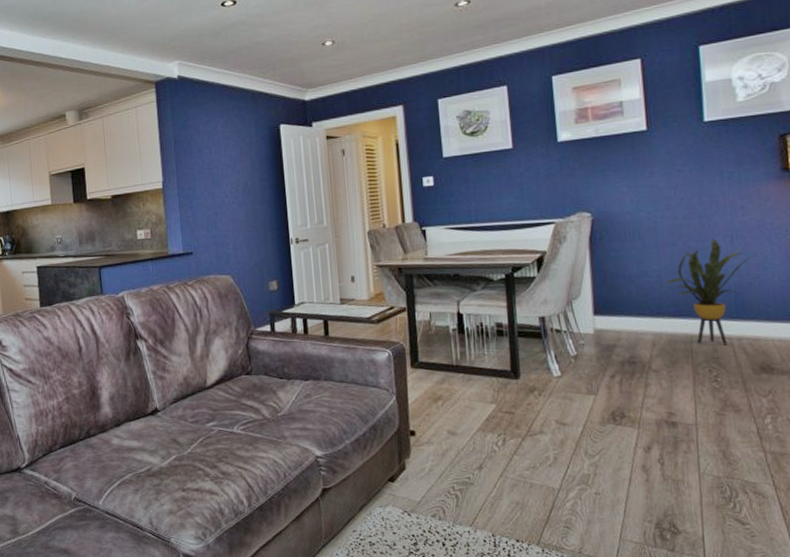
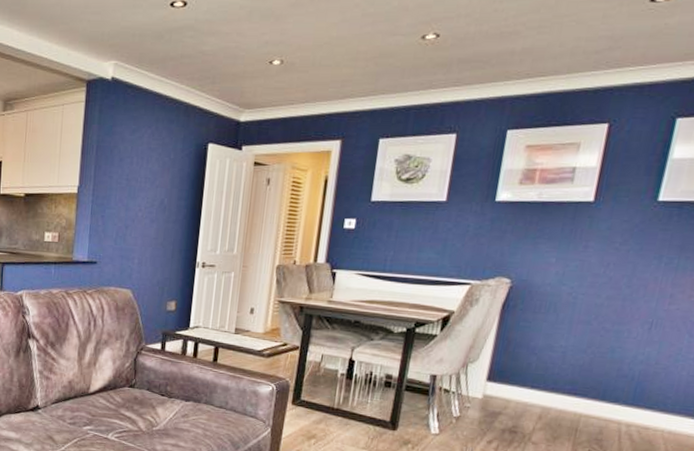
house plant: present [665,238,763,345] -> none [568,323,679,429]

